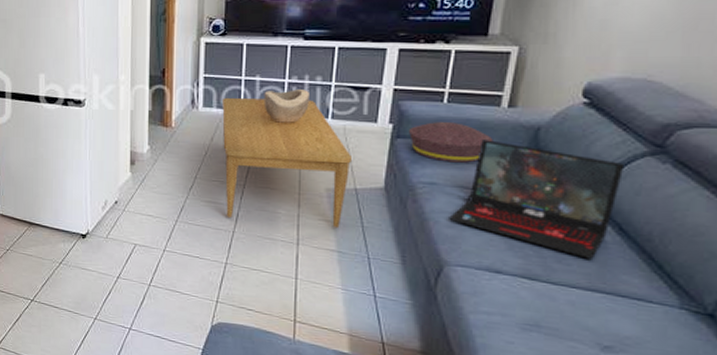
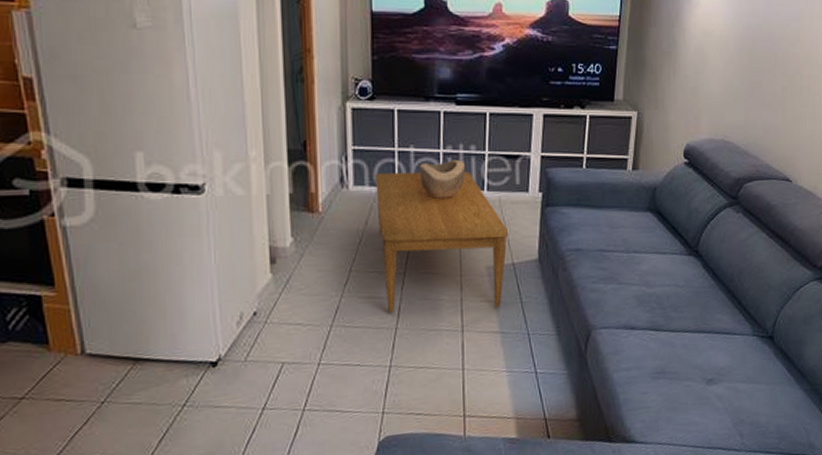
cushion: present [409,122,494,163] -> none [556,187,623,227]
laptop: present [449,140,625,259] -> none [593,202,714,304]

